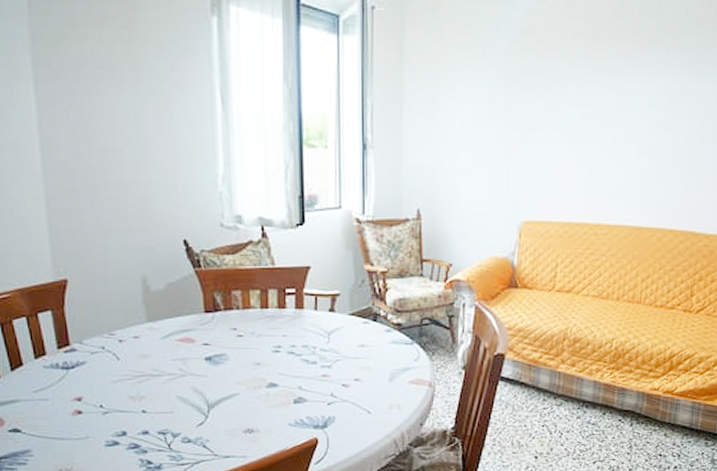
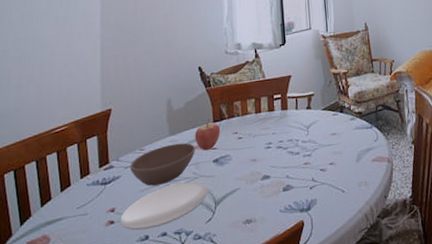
plate: none [90,379,199,425] -> present [120,181,208,231]
soup bowl: none [97,333,181,378] -> present [129,142,195,186]
fruit: none [180,307,215,345] -> present [194,118,221,151]

